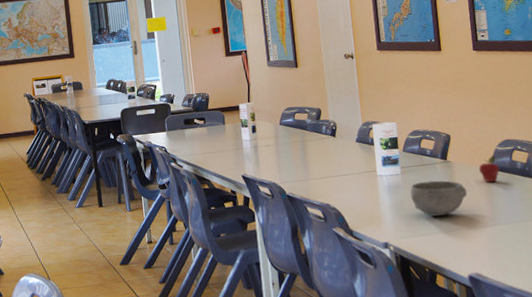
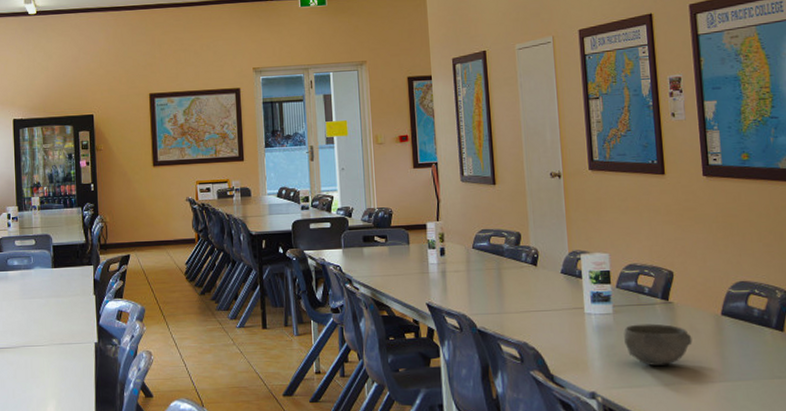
fruit: present [478,154,500,183] -> none [706,298,733,331]

